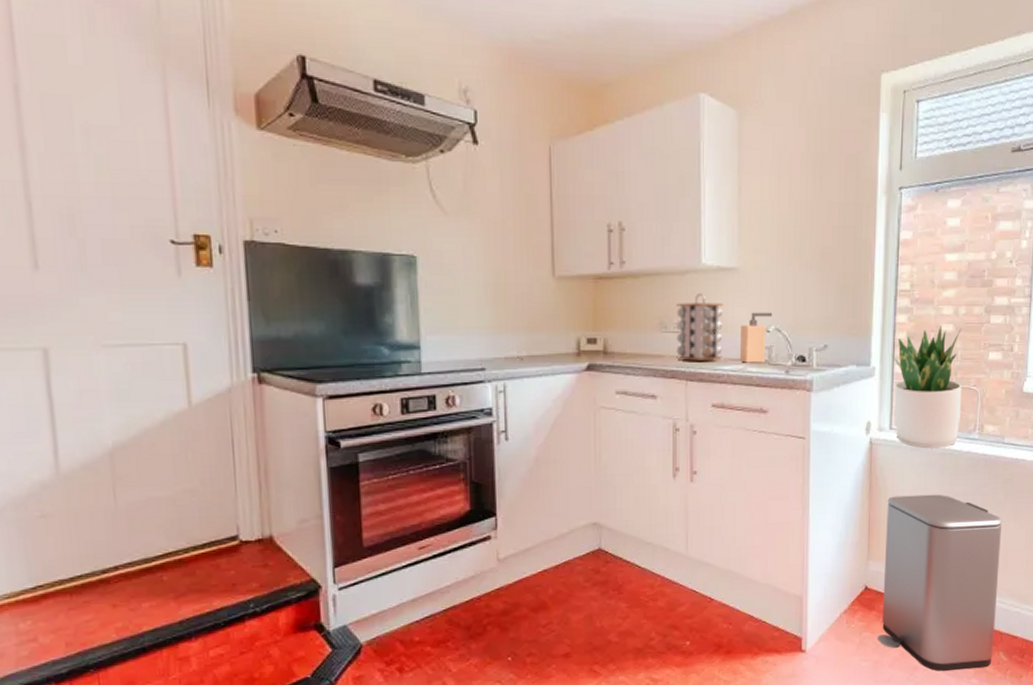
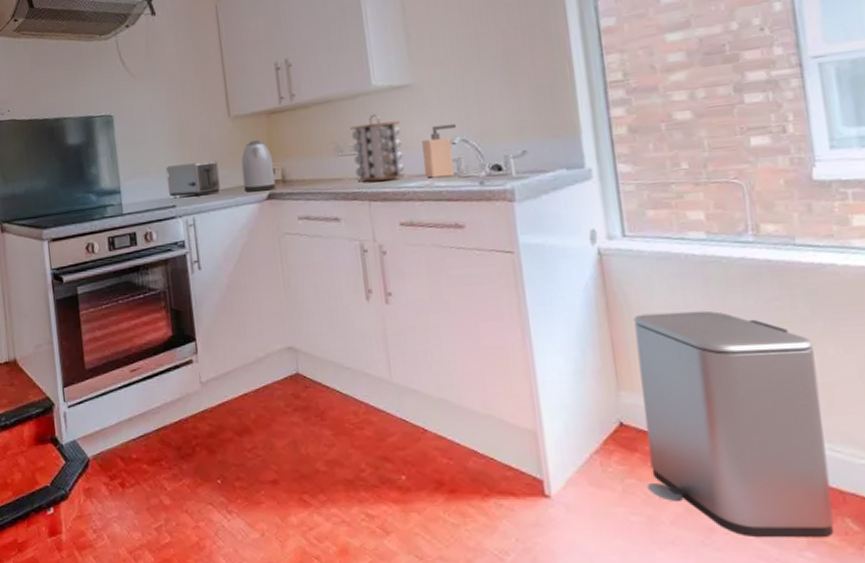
toaster: none [476,323,537,360] -> present [165,160,221,198]
kettle: none [561,306,597,361] -> present [241,140,276,193]
planter: present [892,325,962,449] -> none [611,113,723,257]

